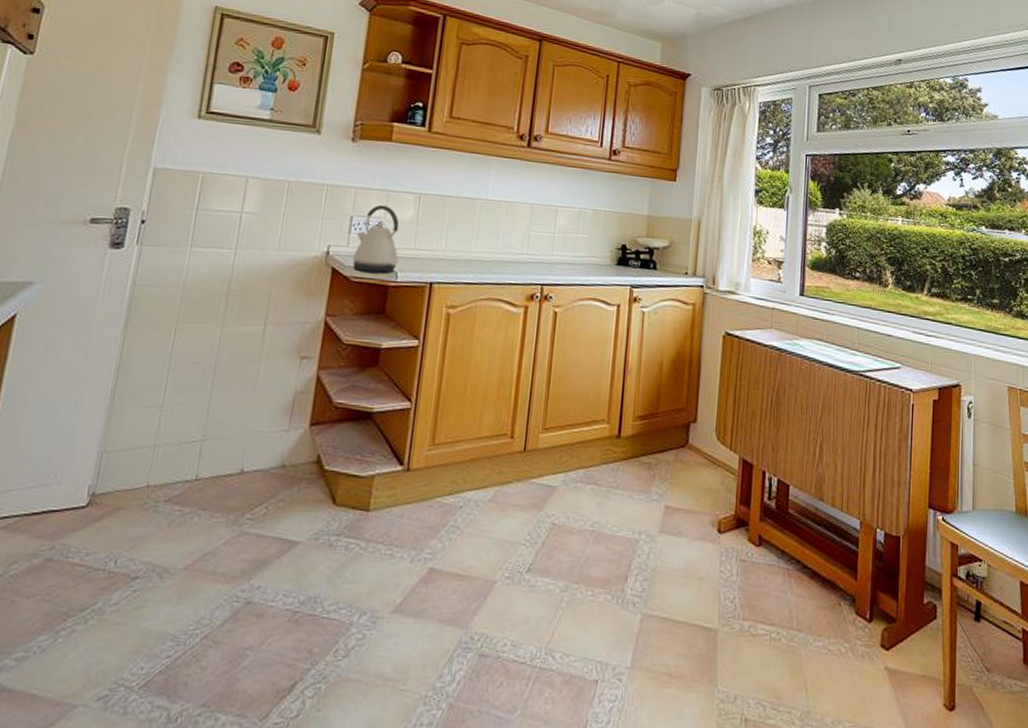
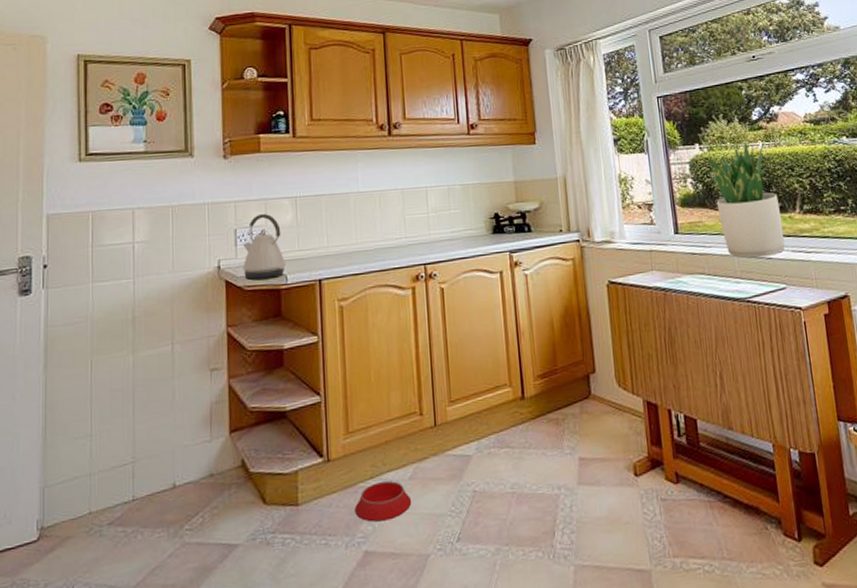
pet bowl: none [427,500,488,540] -> present [355,481,412,522]
planter: none [844,214,909,334] -> present [708,141,785,259]

